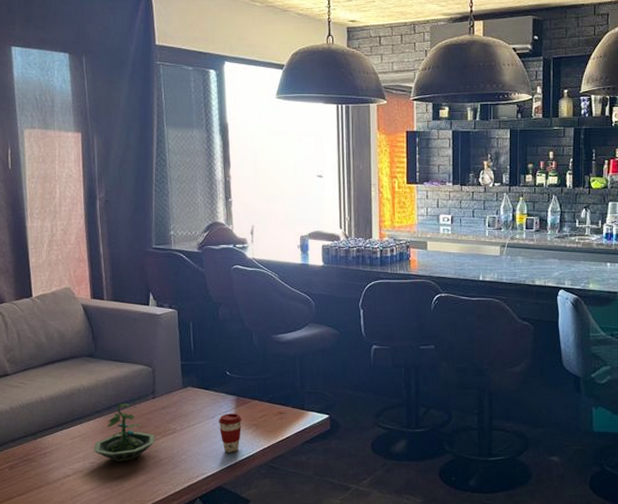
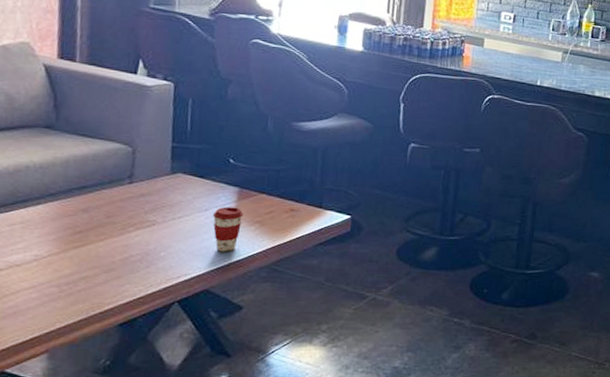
terrarium: present [93,403,155,462] -> none [39,186,127,256]

